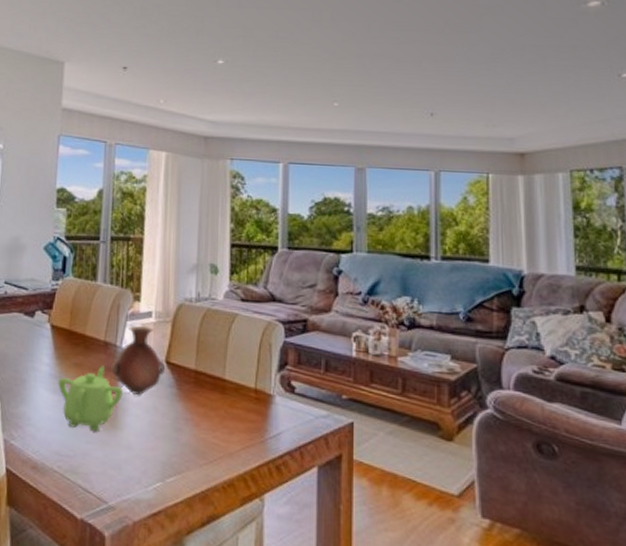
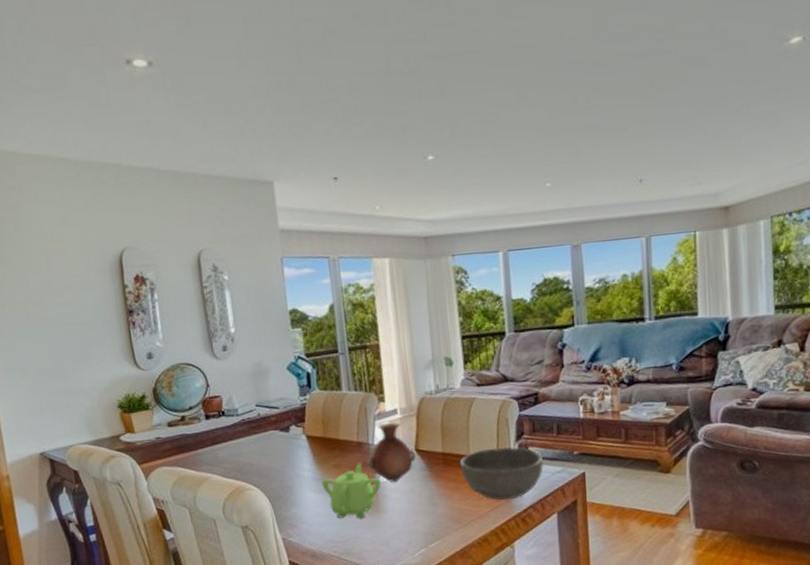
bowl: none [212,374,306,440] -> present [459,447,543,501]

